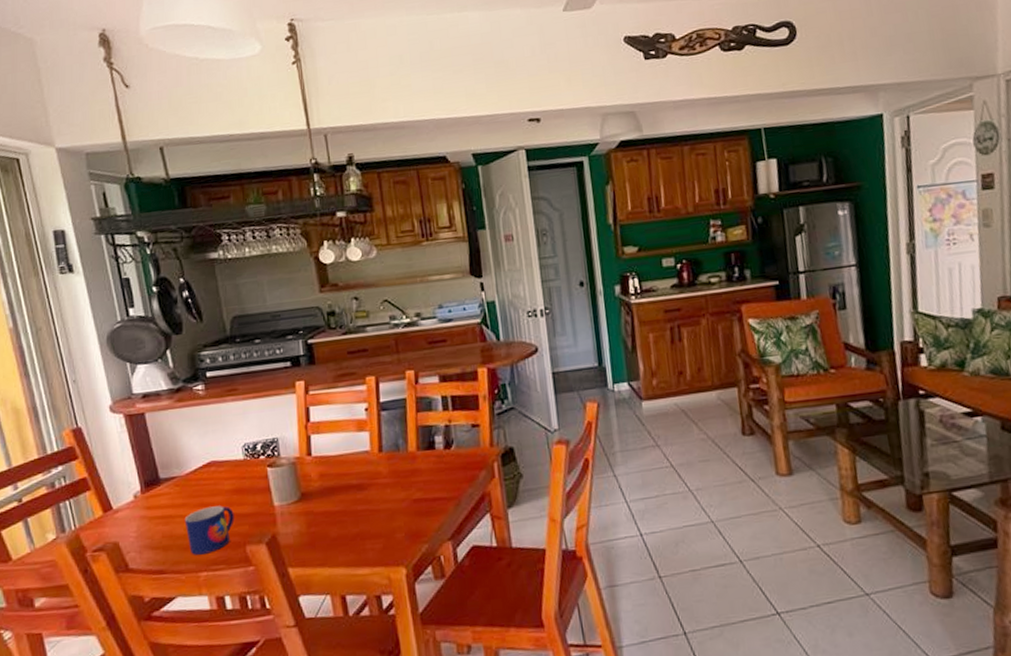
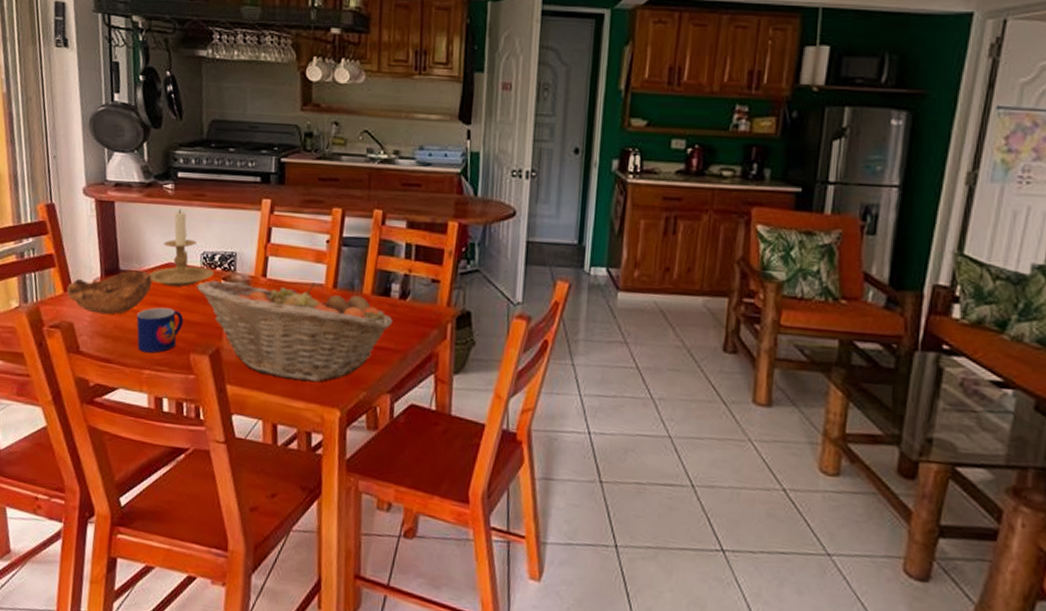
bowl: none [106,474,197,527] -> present [67,270,153,315]
candle holder: none [191,407,259,485] -> present [148,209,215,287]
fruit basket: none [242,451,442,550] -> present [196,280,393,382]

